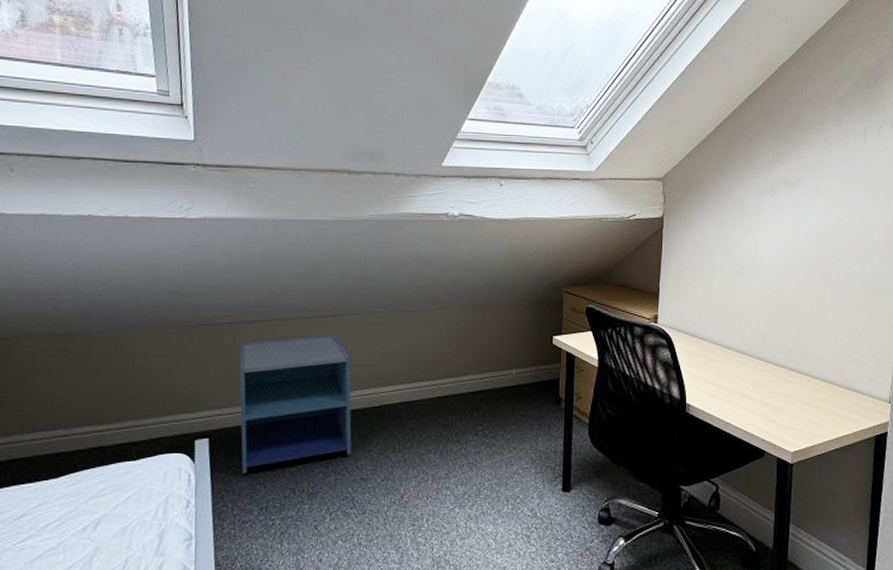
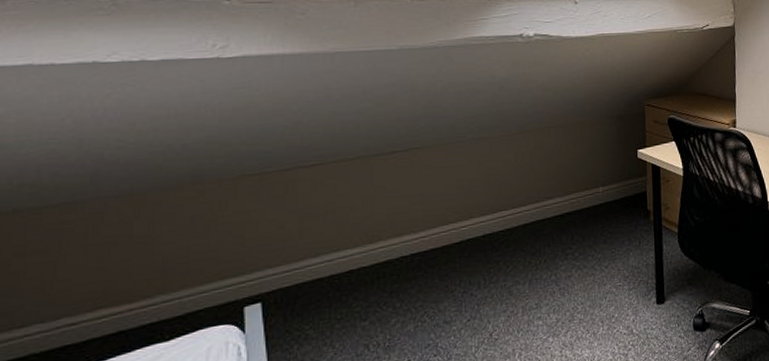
nightstand: present [239,334,352,474] -> none [295,171,432,337]

